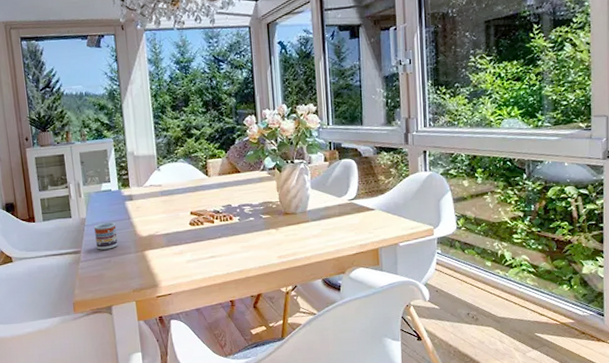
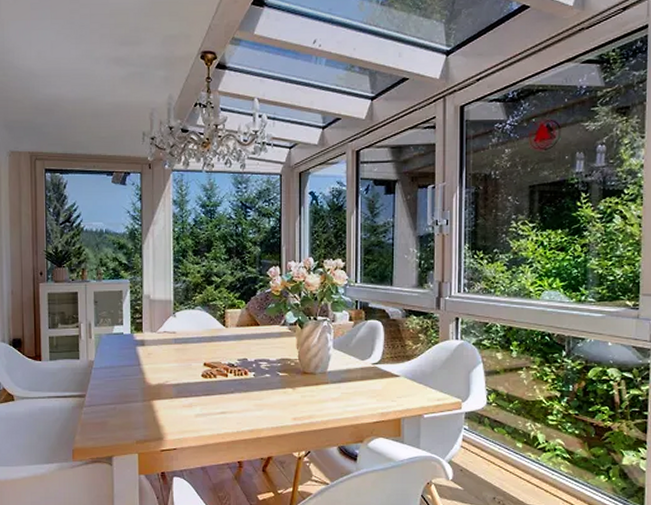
cup: present [94,222,118,250] -> none [102,366,125,396]

